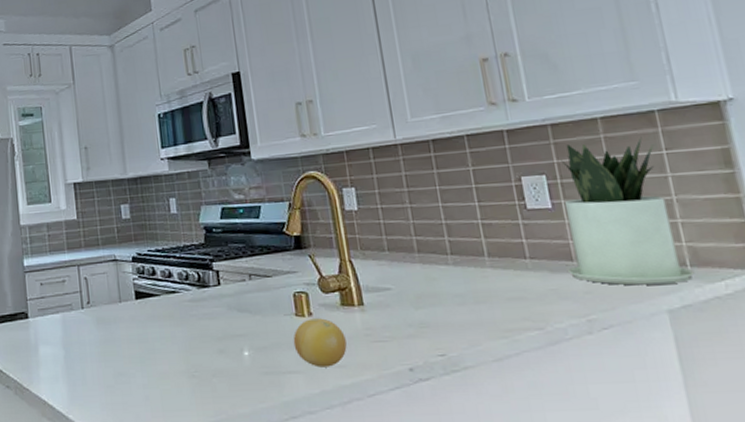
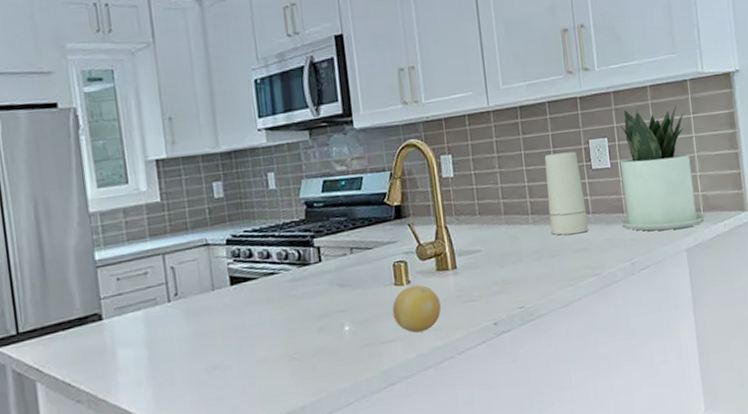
canister: none [464,189,526,281] -> present [544,151,589,235]

